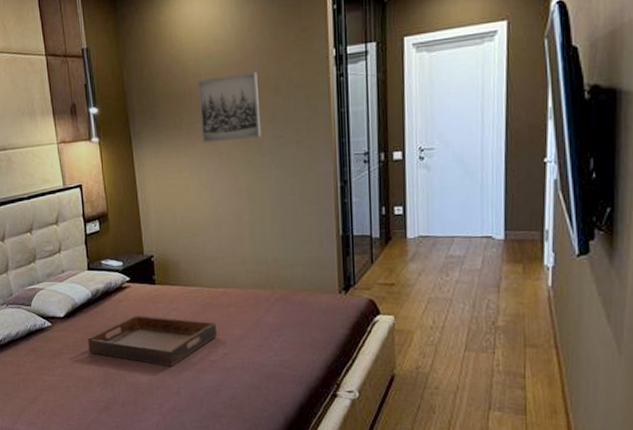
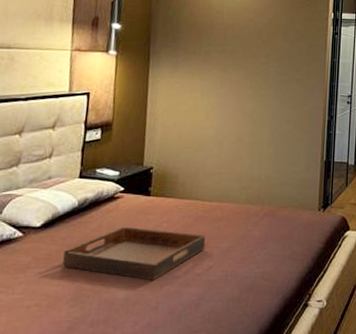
wall art: present [197,72,262,143] -> none [216,17,271,72]

